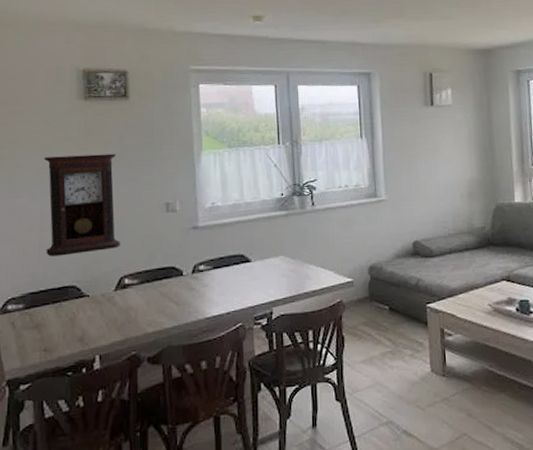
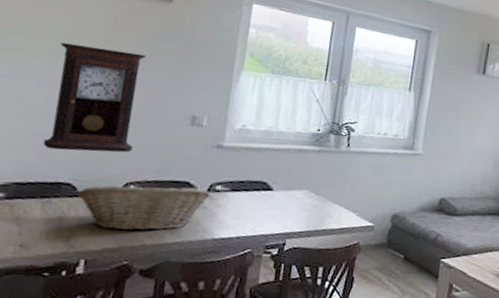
fruit basket: none [81,271,195,323] -> present [76,182,210,231]

